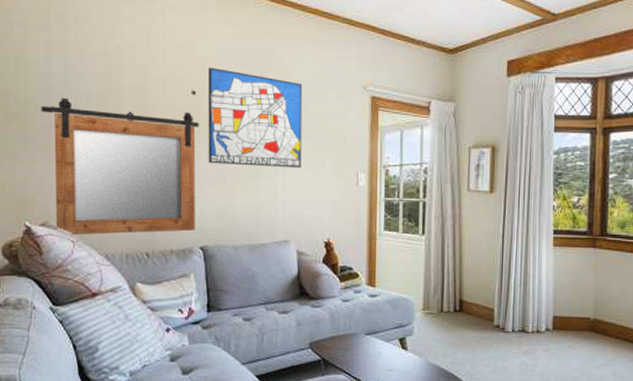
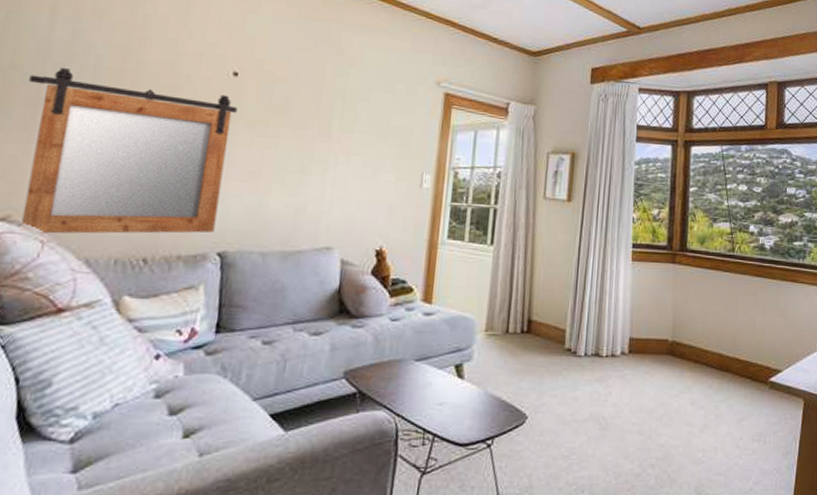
wall art: present [208,67,303,169] -> none [242,47,368,166]

